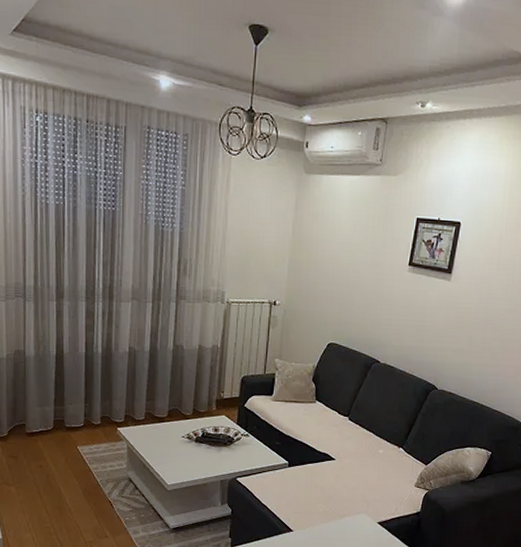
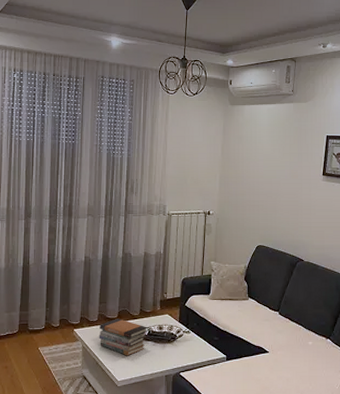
book stack: none [146,418,202,459] -> present [98,318,148,356]

